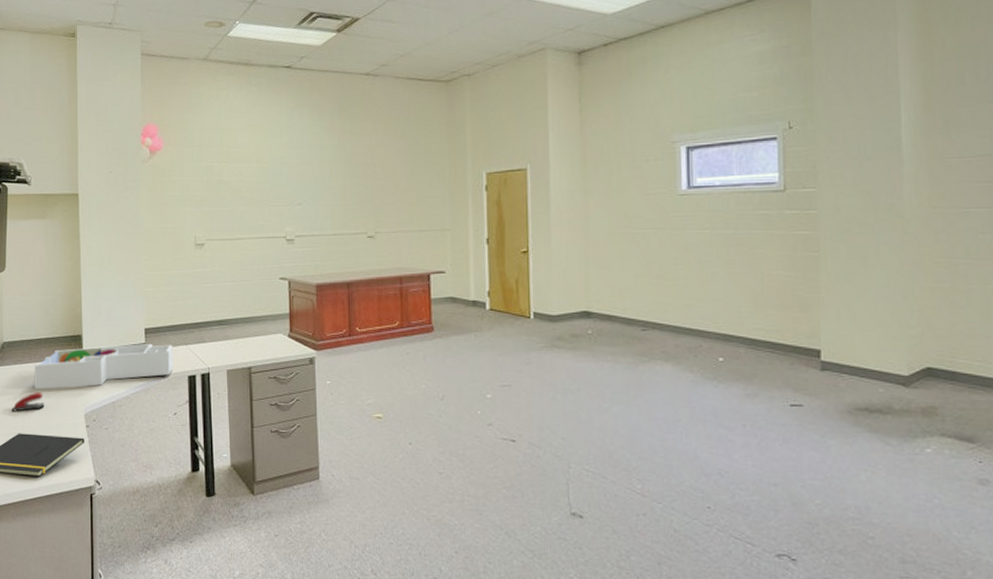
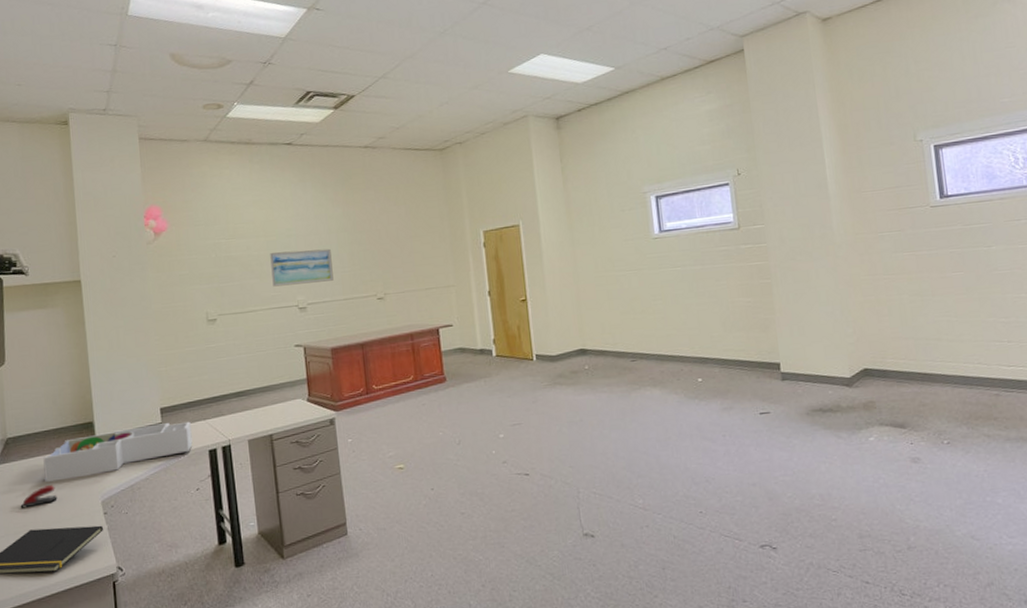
wall art: none [261,179,324,215] -> present [270,248,334,287]

